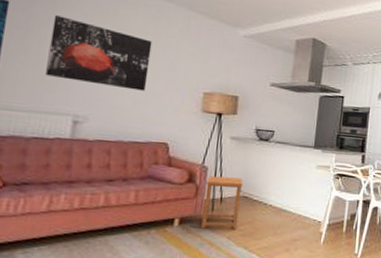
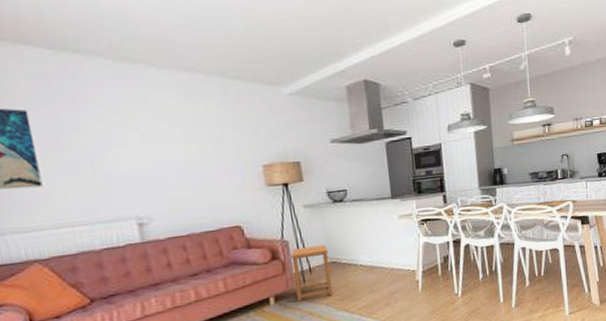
wall art: present [45,15,152,91] -> none [79,115,202,183]

